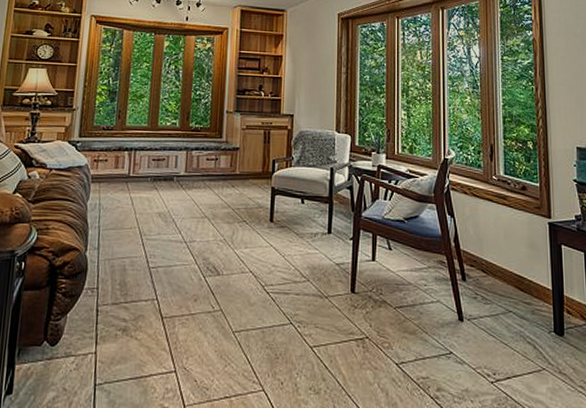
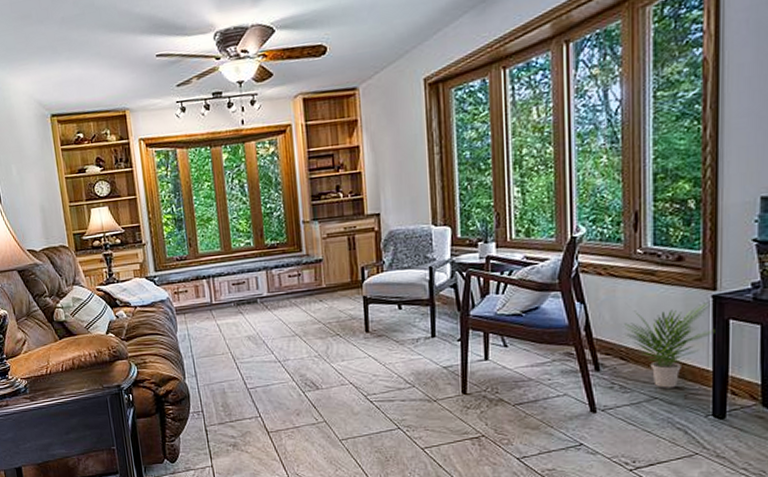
potted plant: none [483,228,552,303] -> present [623,302,715,388]

